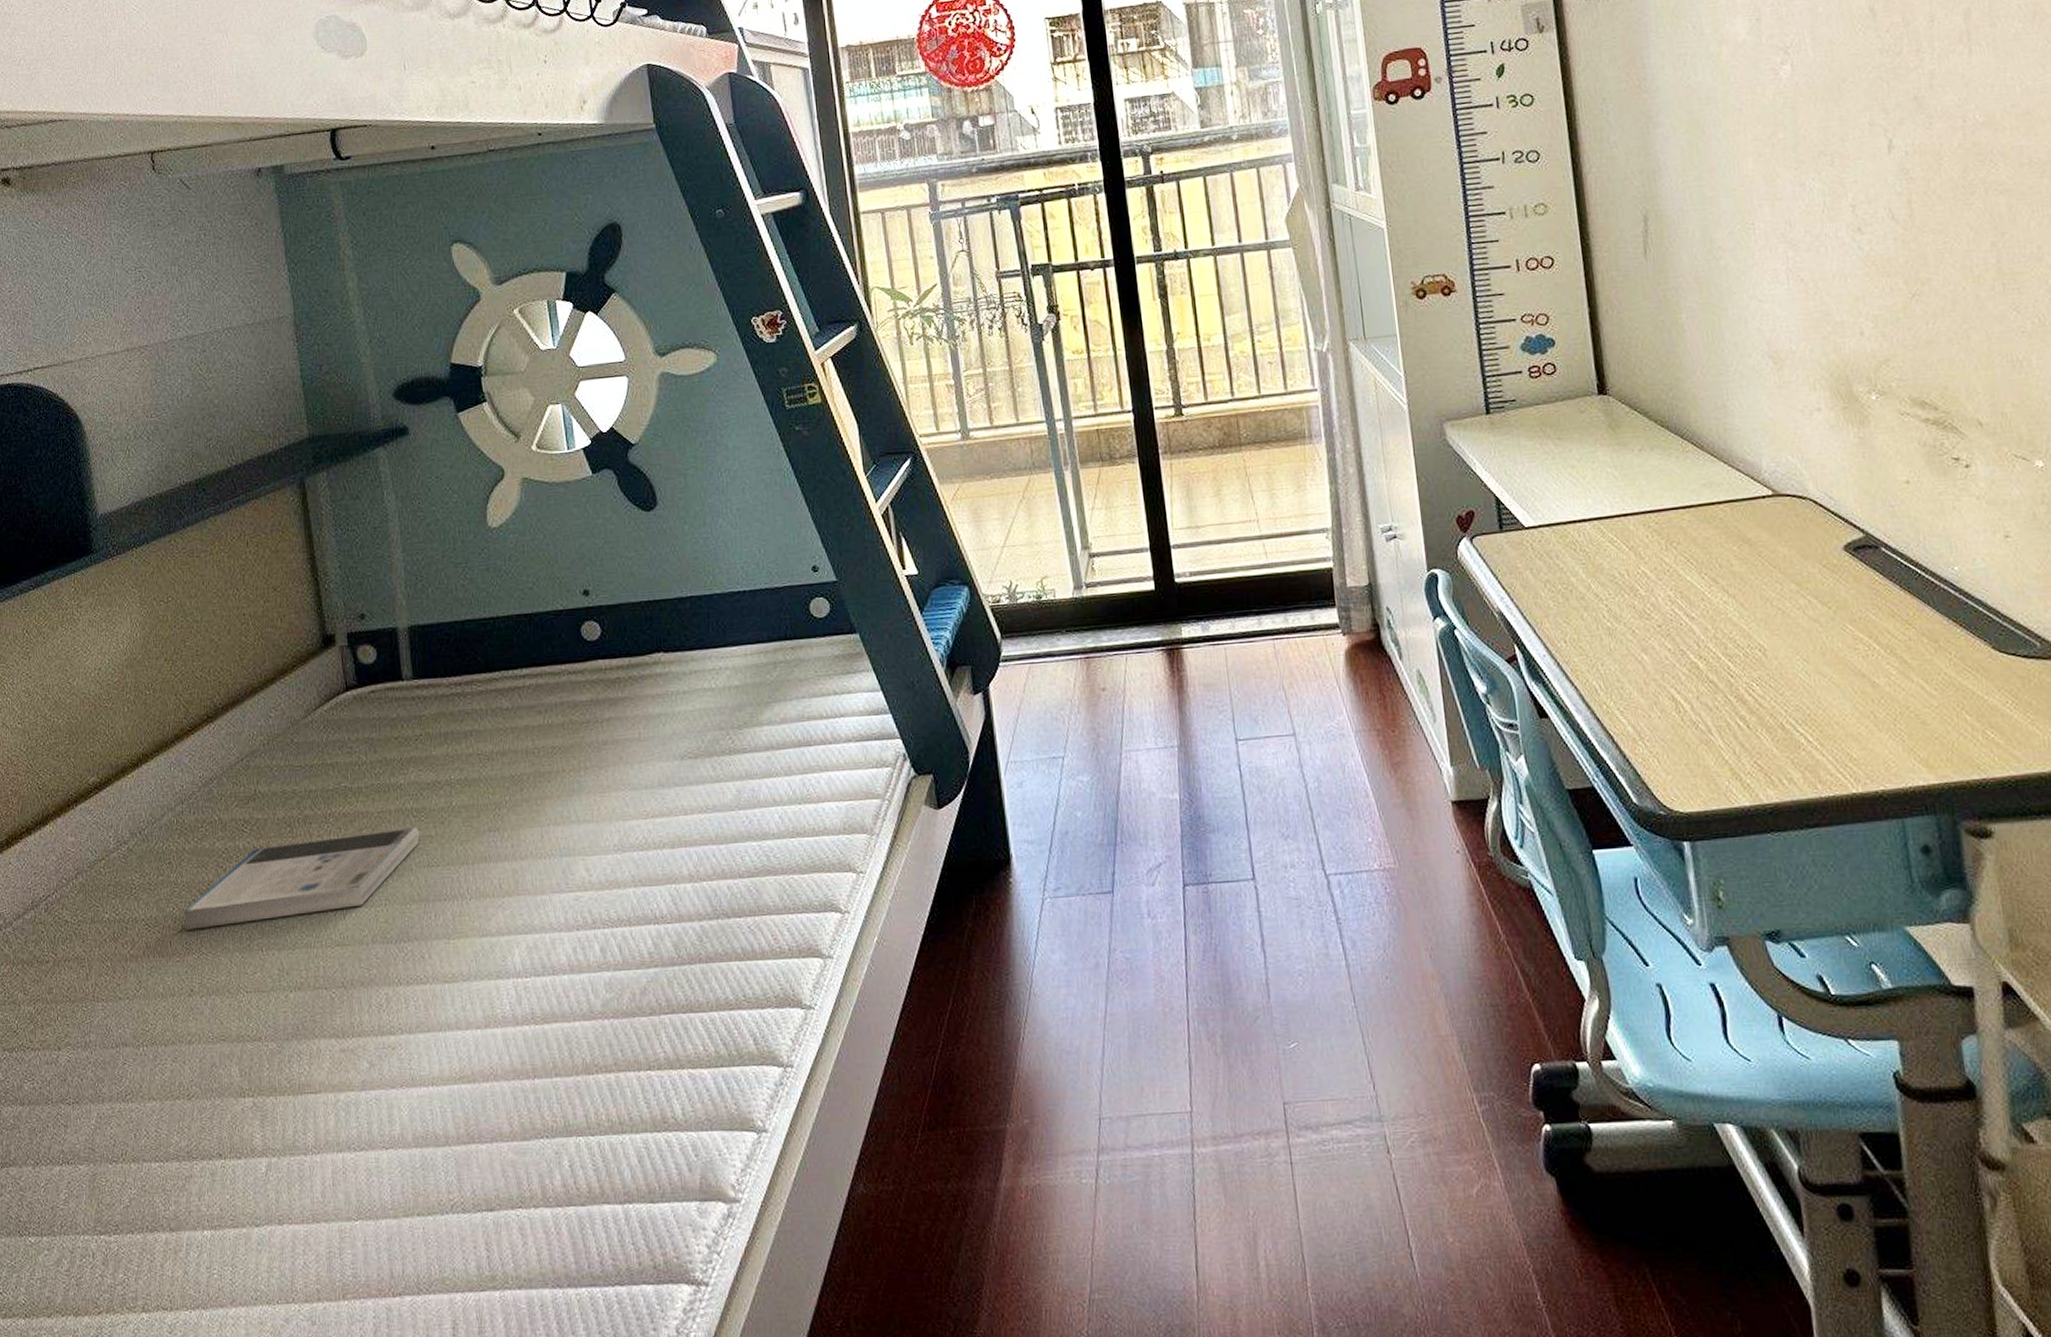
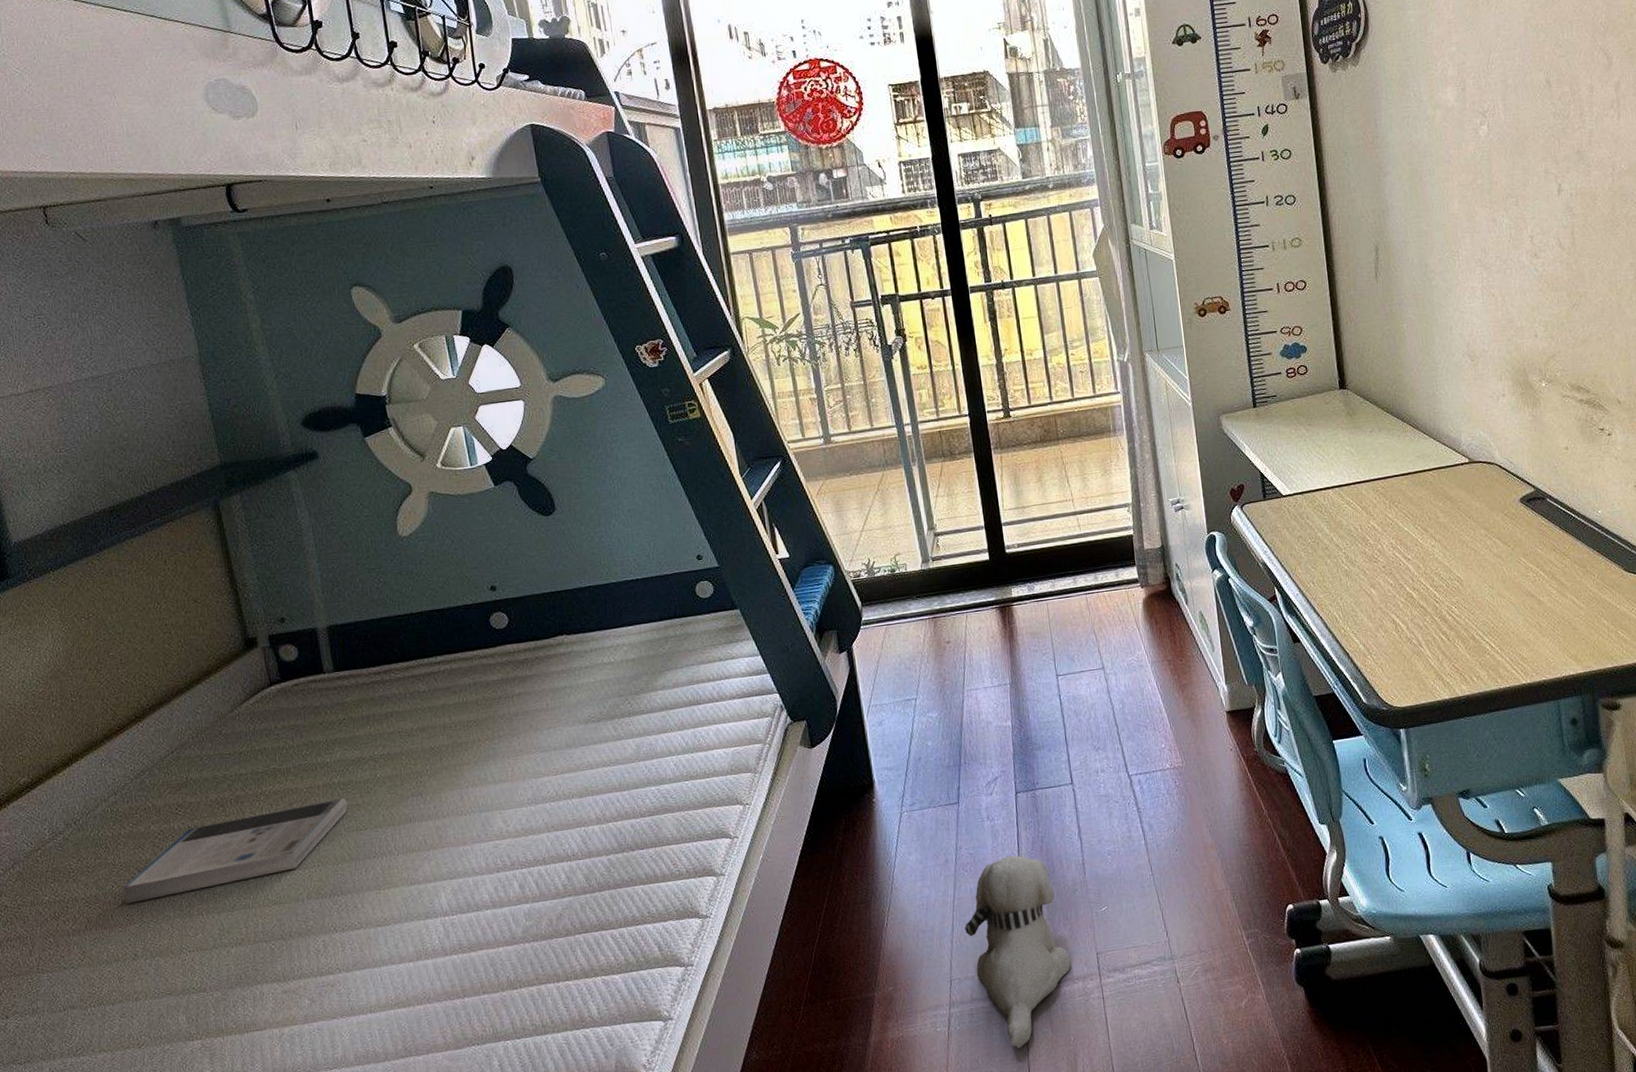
plush toy: none [1118,965,1251,1217] -> present [965,855,1072,1049]

